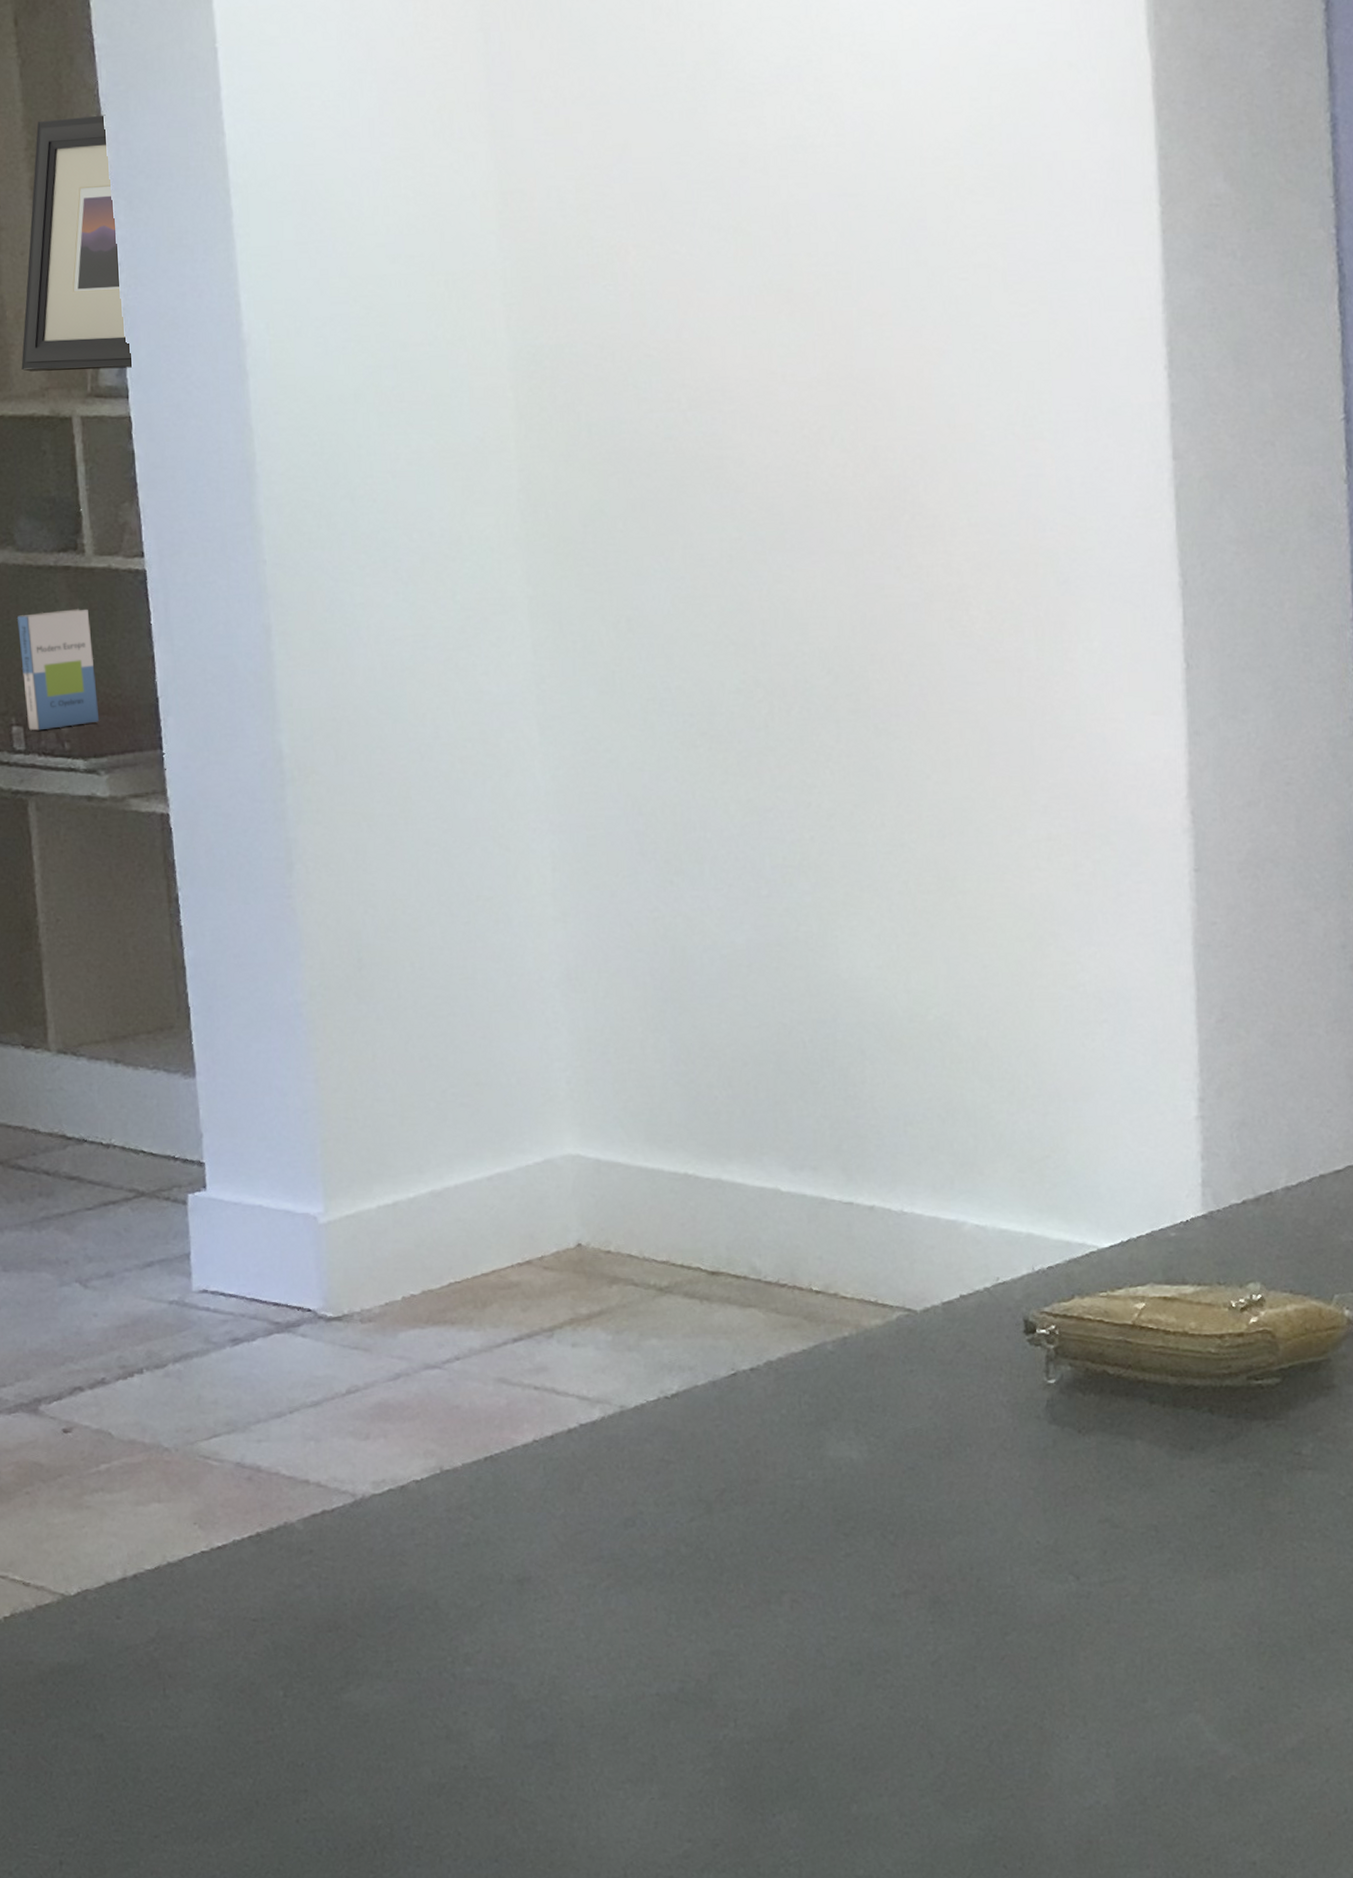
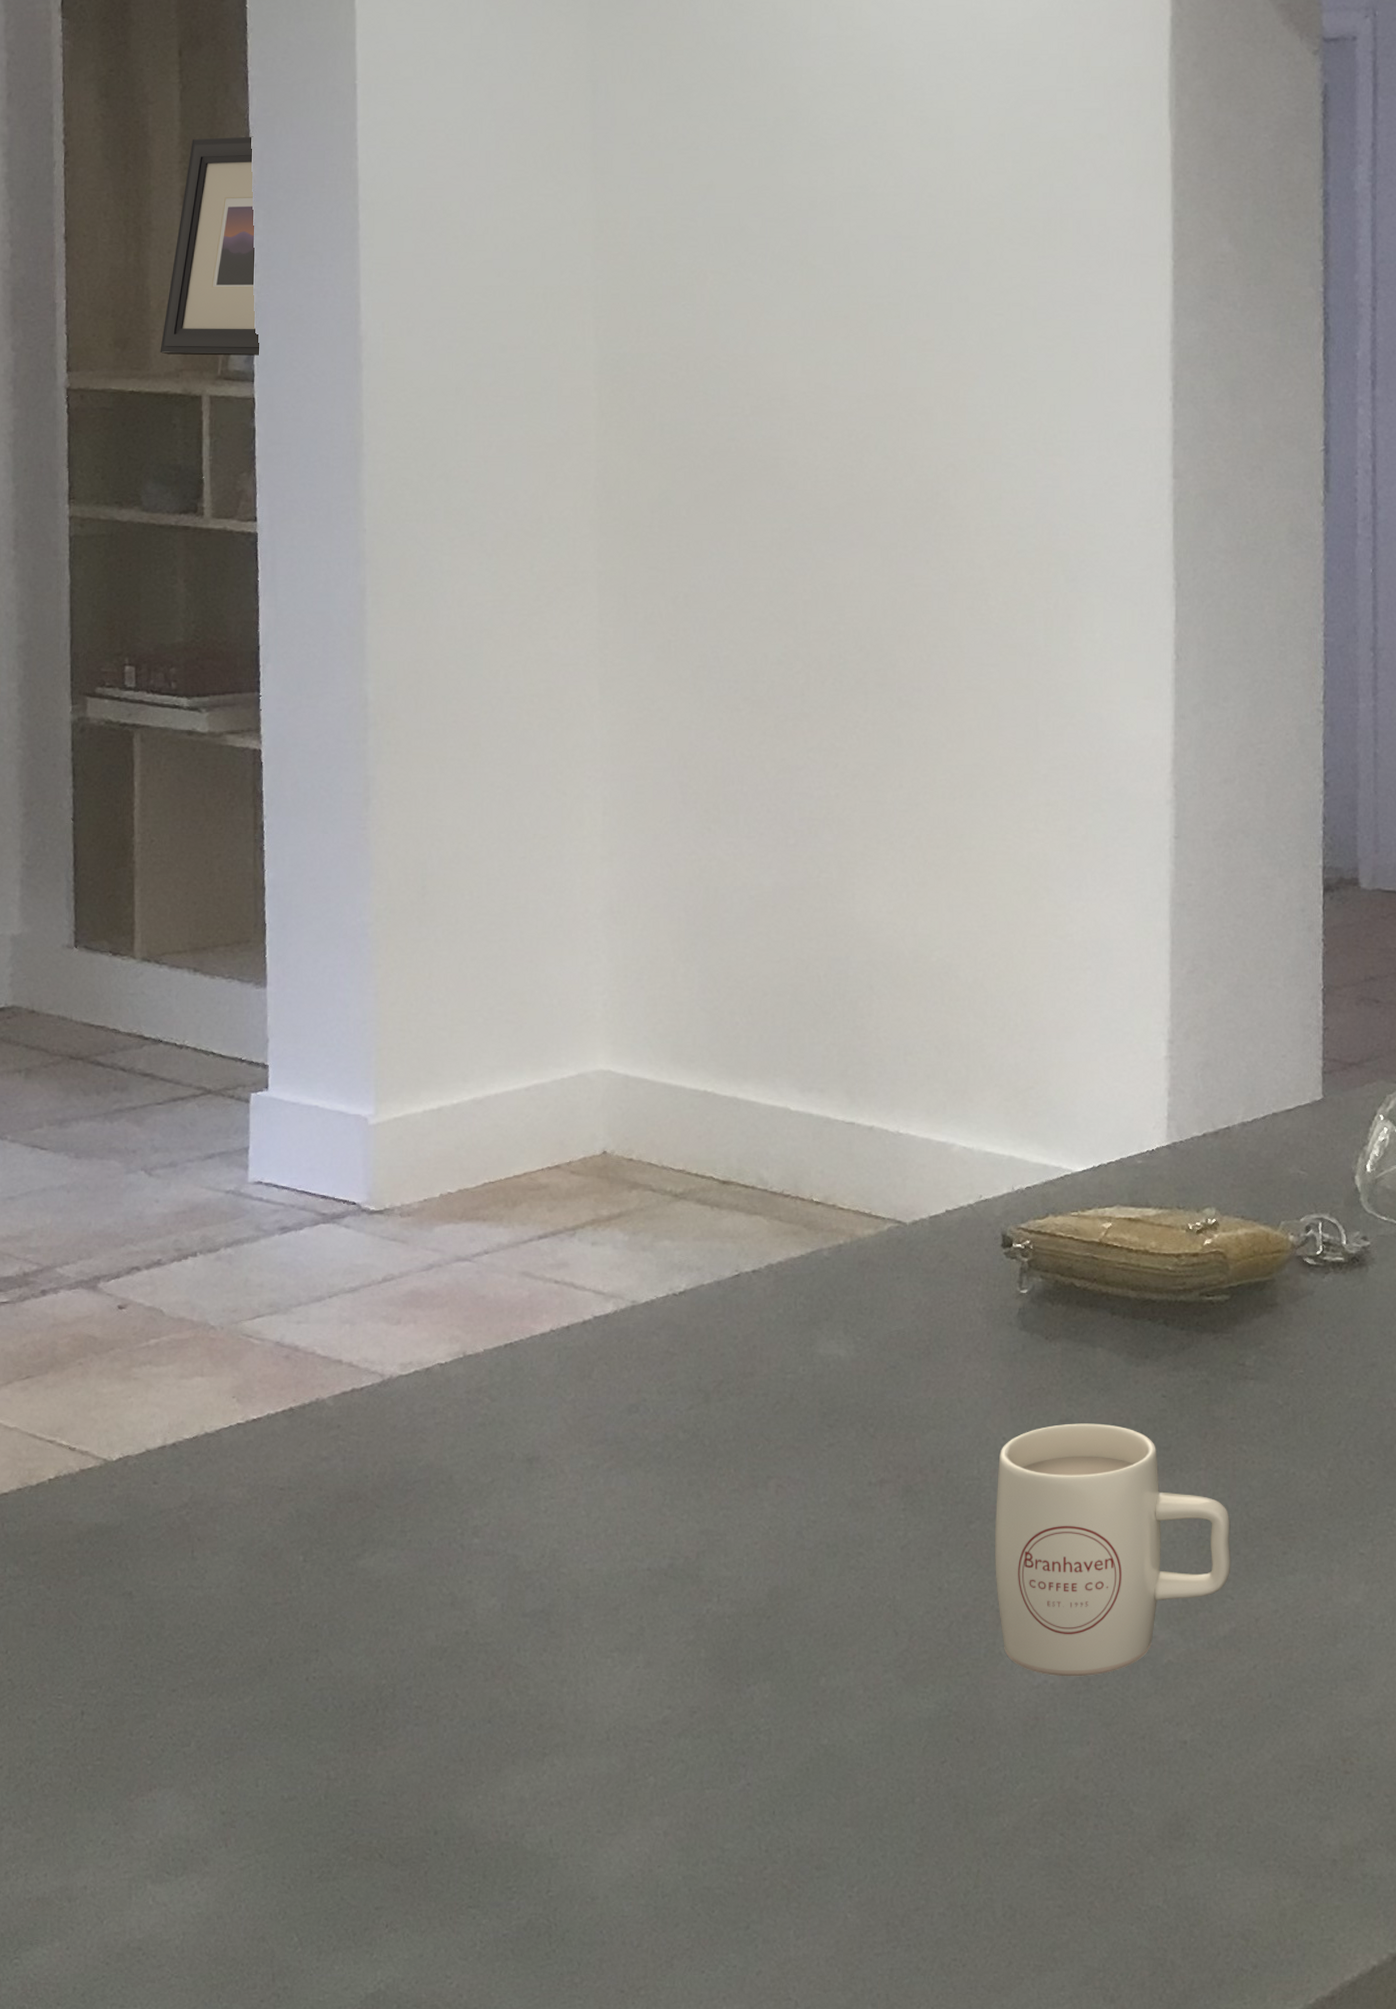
book: present [17,609,100,731] -> none [138,564,205,671]
mug: none [1033,1522,1297,1797] -> present [994,1423,1231,1677]

